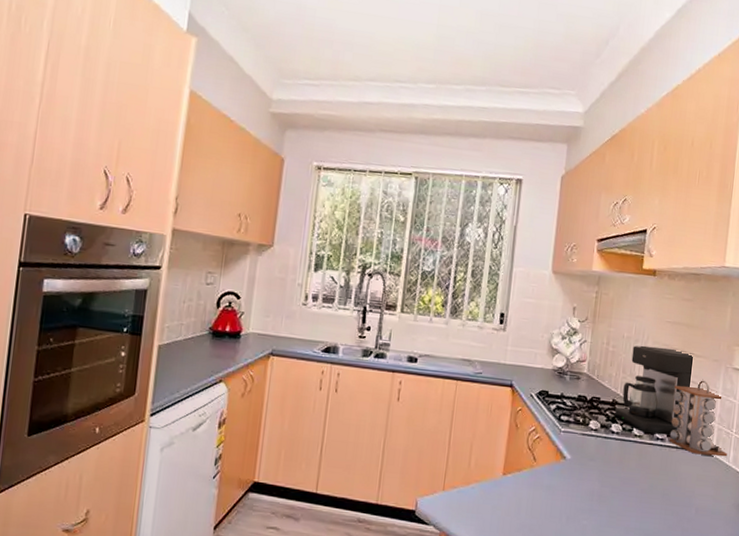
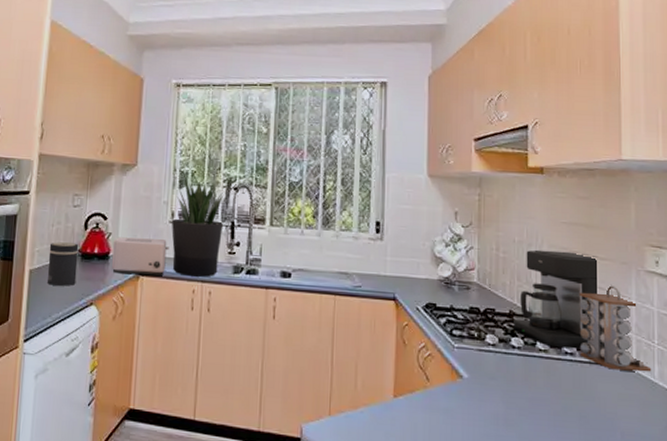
cylinder: none [177,318,210,363] -> present [47,242,79,286]
toaster: none [242,316,301,357] -> present [111,237,169,276]
planter: none [303,258,357,359] -> present [171,175,224,277]

